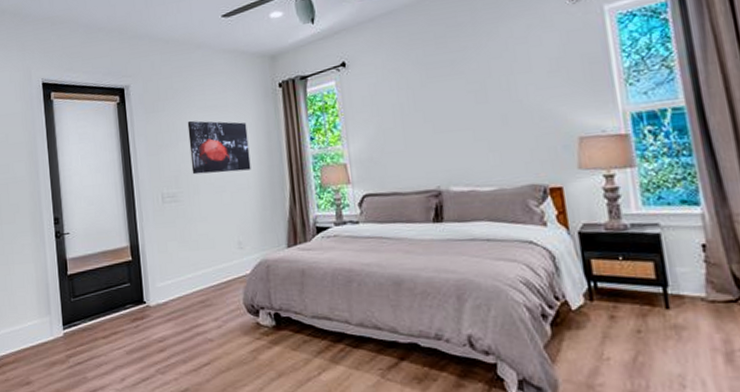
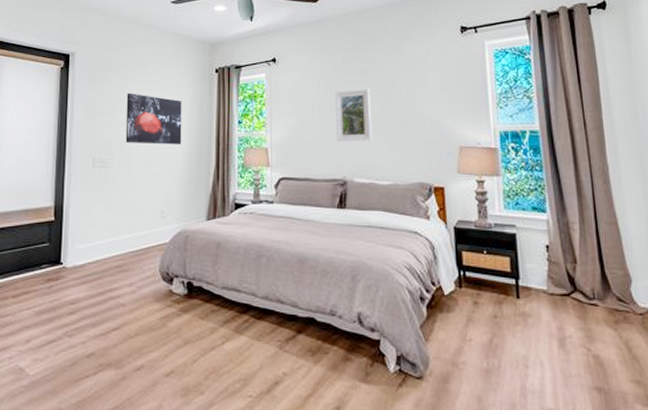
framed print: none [418,81,469,148] -> present [335,88,373,141]

